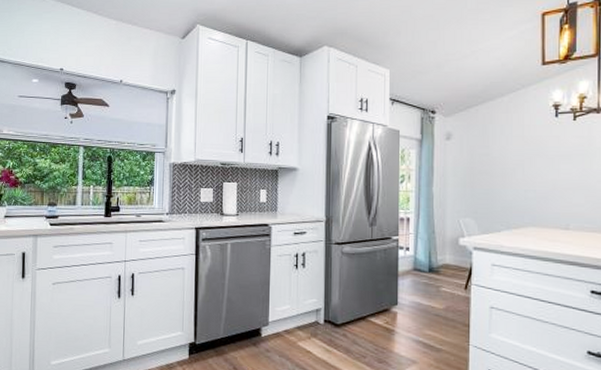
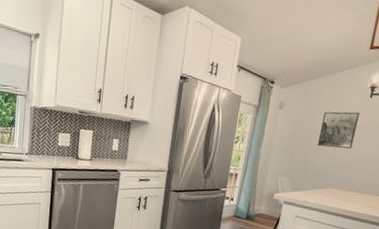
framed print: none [502,135,547,179] -> present [318,111,360,149]

